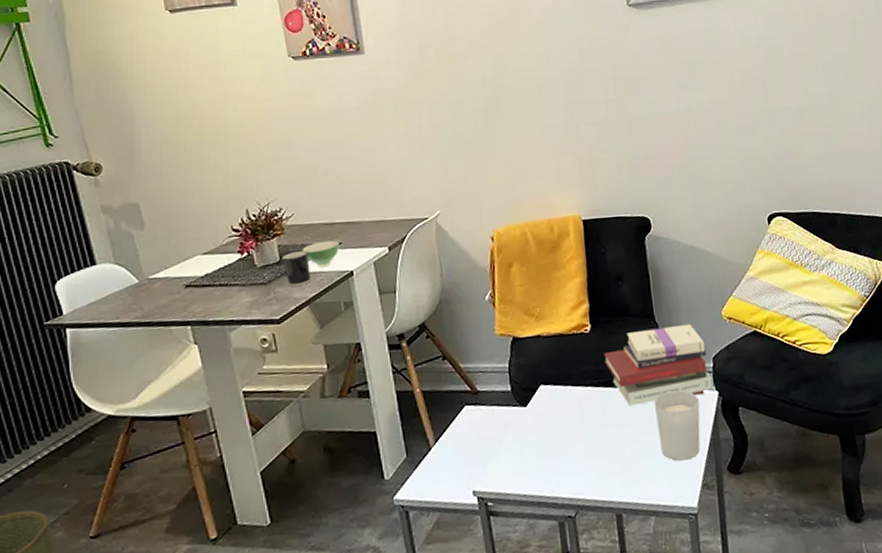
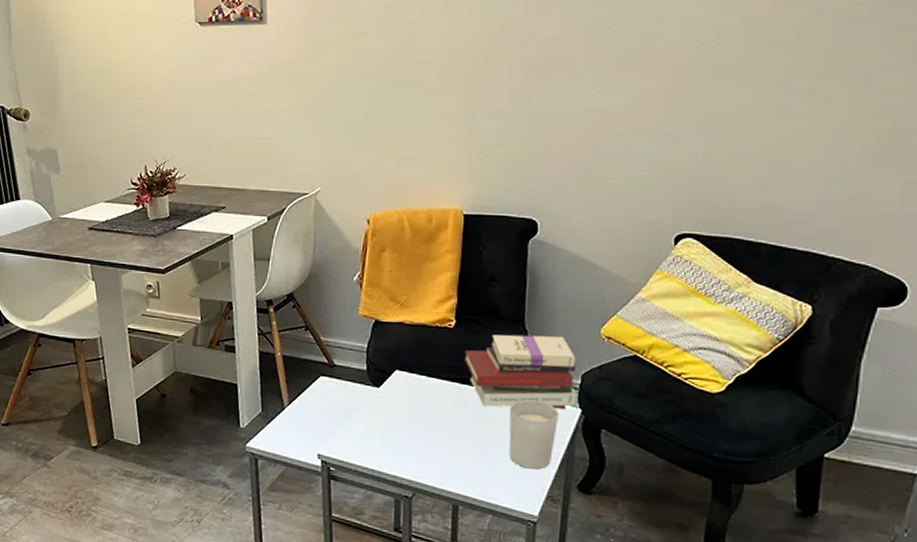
mug: present [281,250,311,287] -> none [171,209,195,243]
bowl: present [302,240,340,268] -> none [189,203,224,228]

